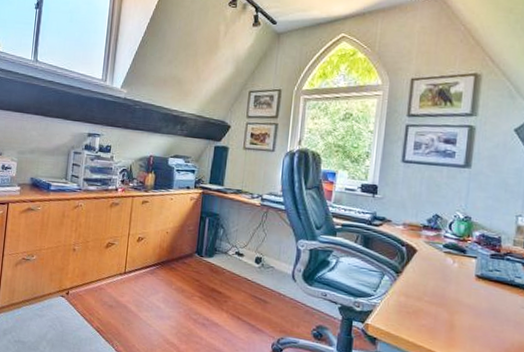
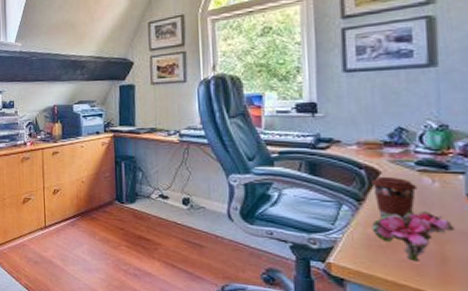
flower: none [403,283,463,328] -> present [371,209,455,262]
coffee cup: none [409,254,442,291] -> present [371,177,418,219]

